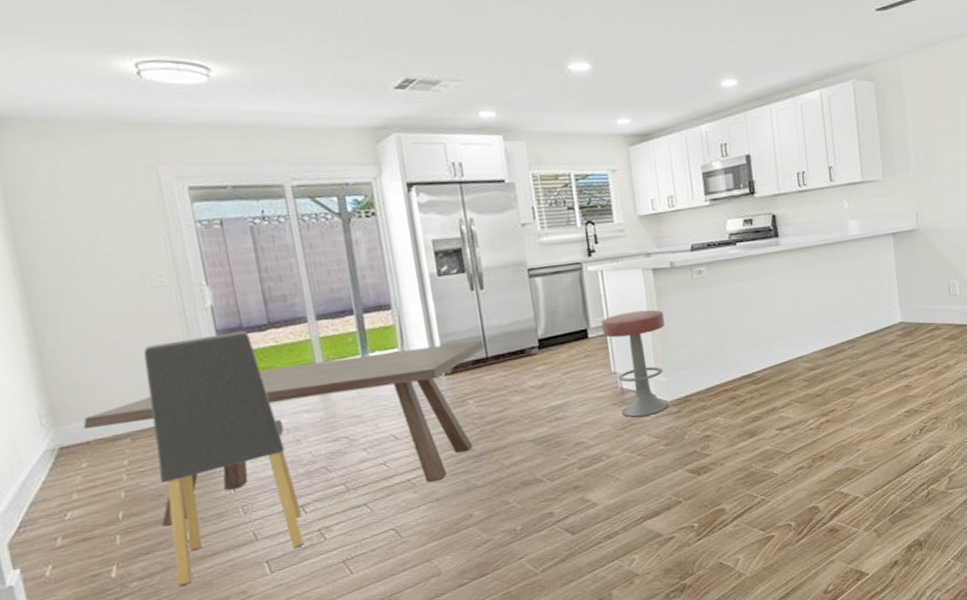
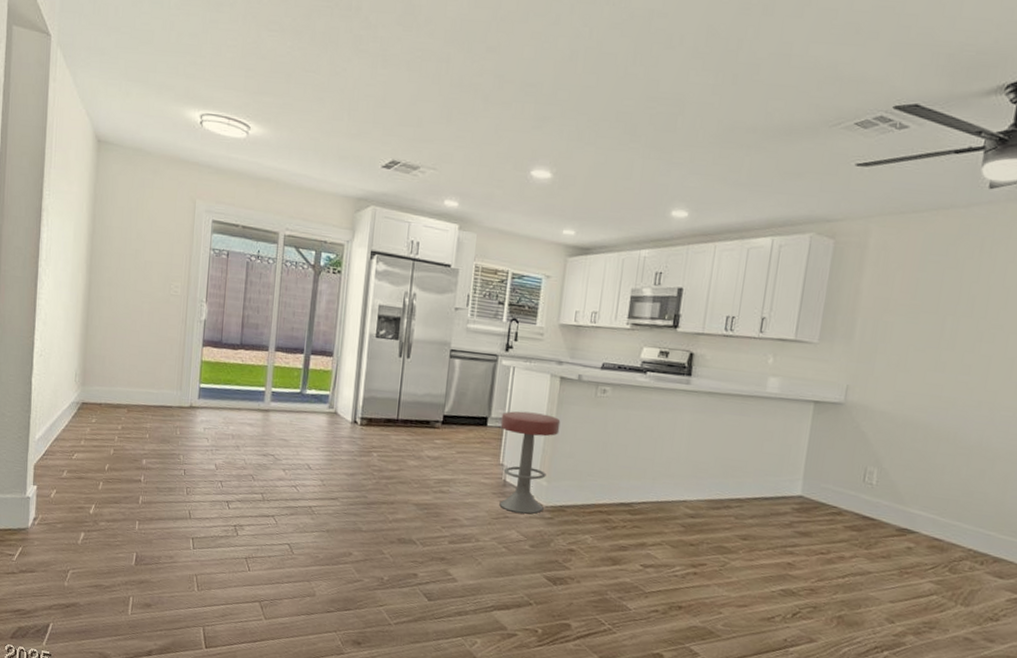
dining table: present [83,340,486,527] -> none [100,380,399,515]
dining chair: present [143,331,304,586] -> none [130,340,231,537]

